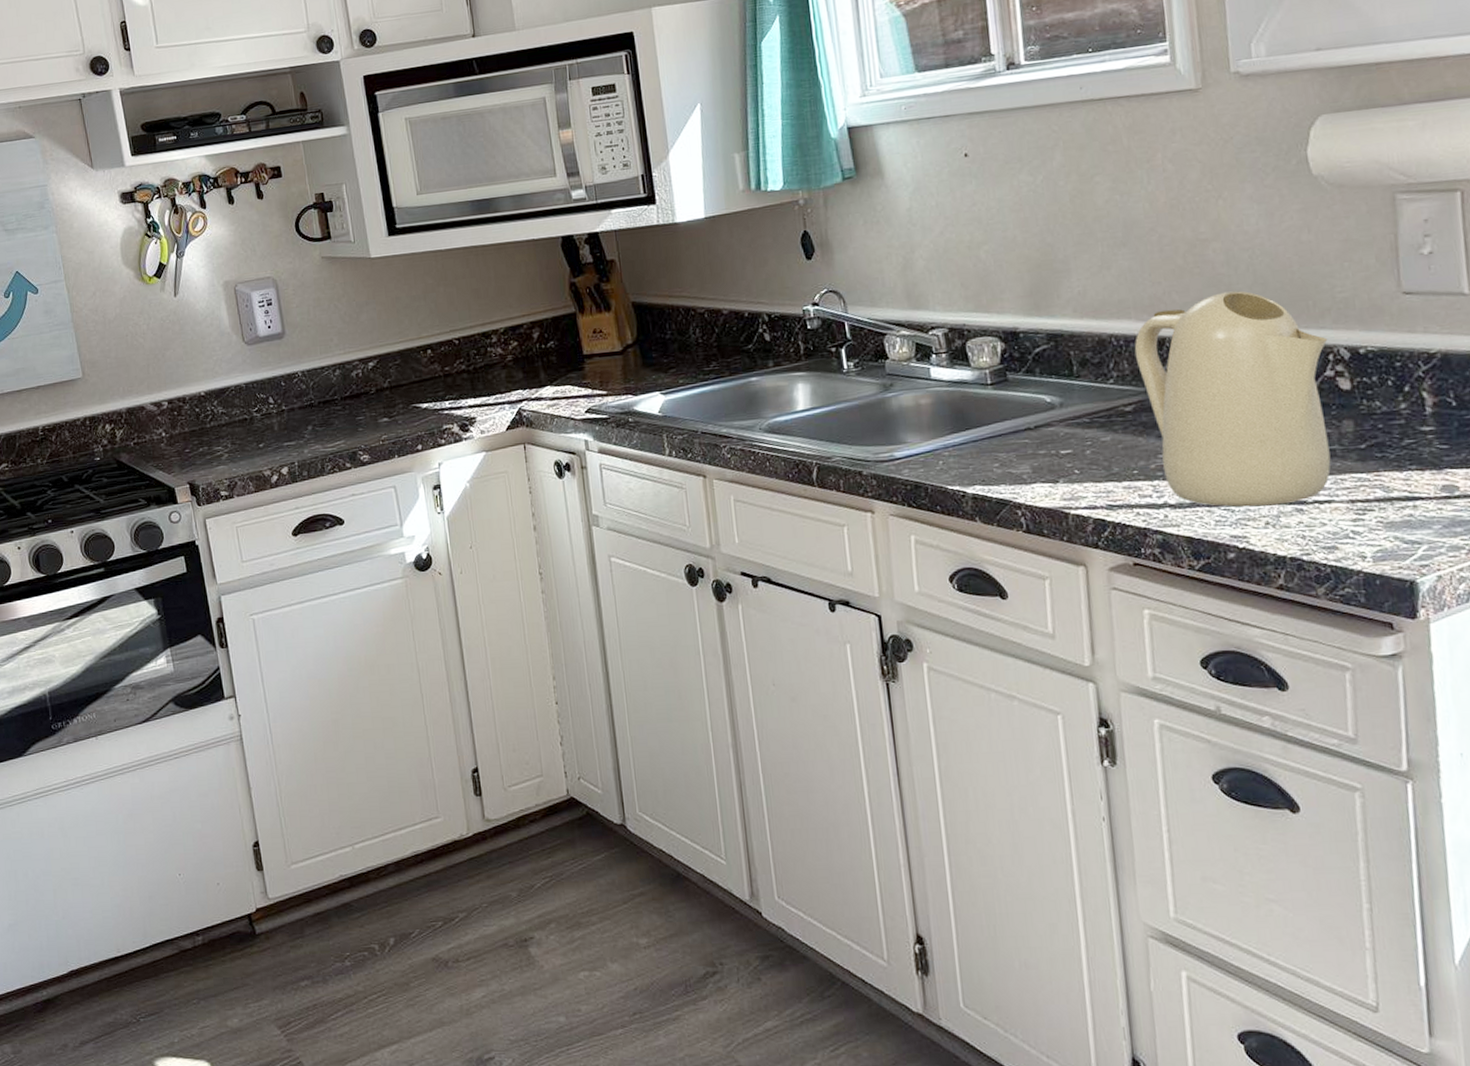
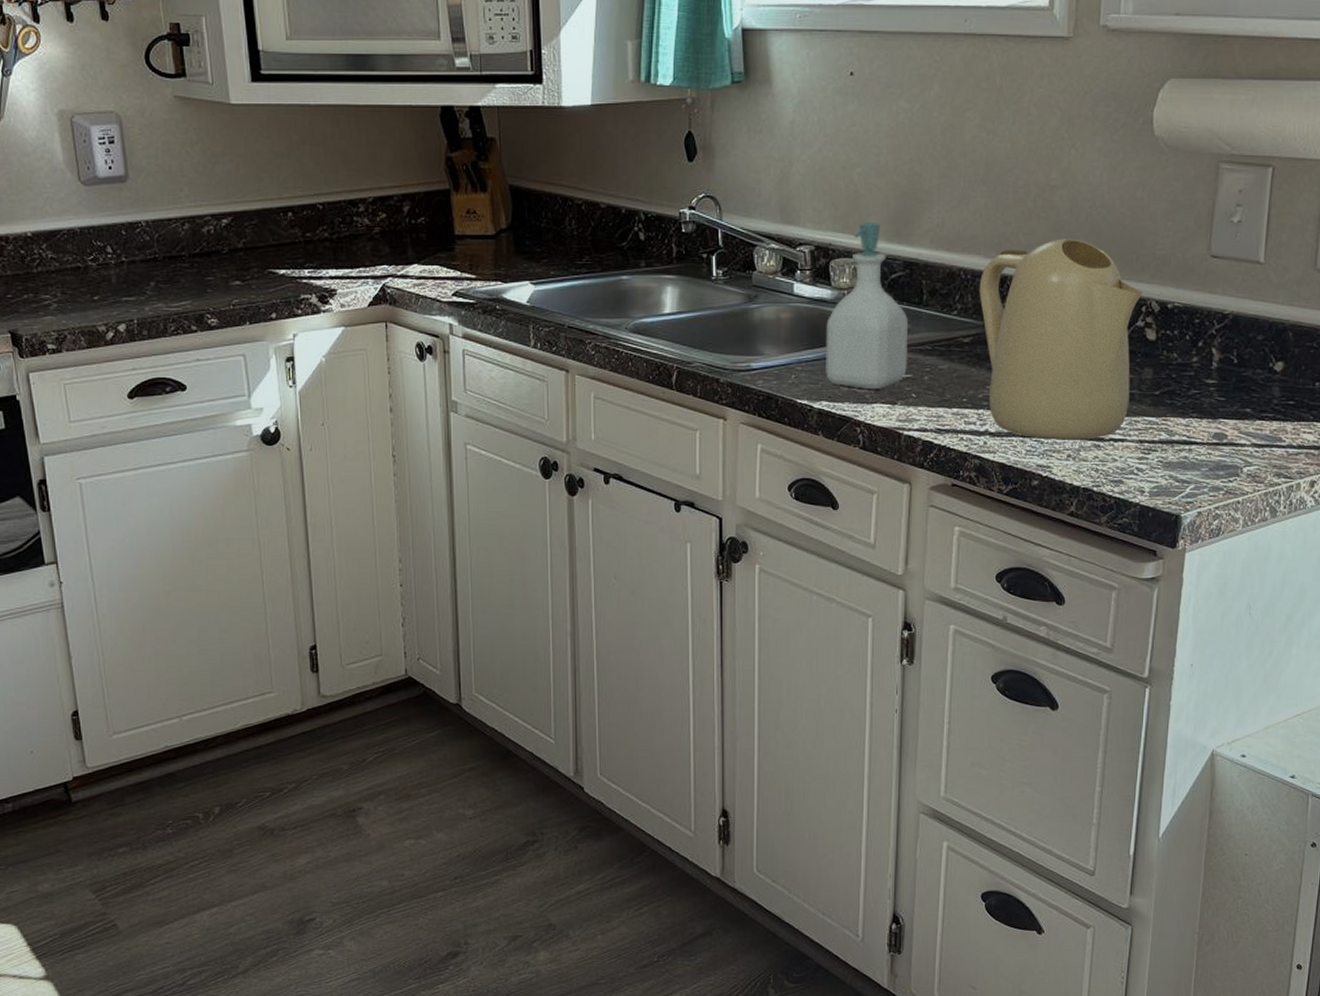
soap bottle: none [970,298,1066,470] -> present [826,223,908,390]

